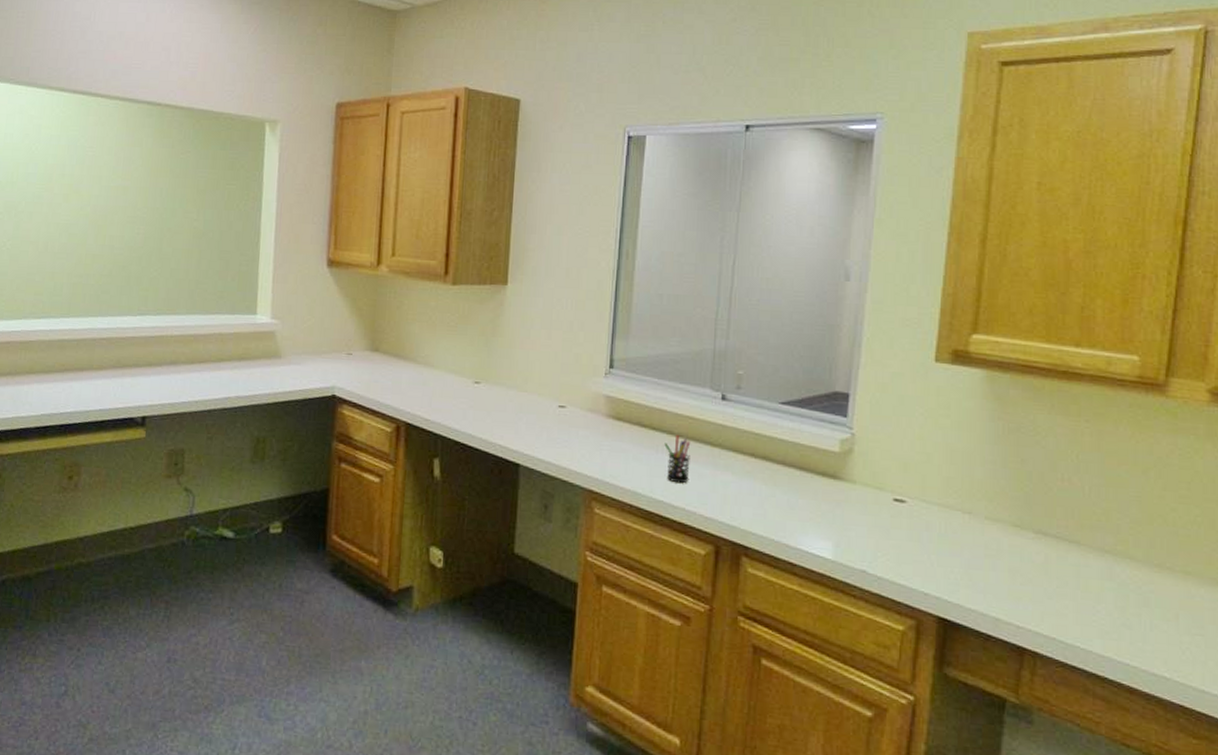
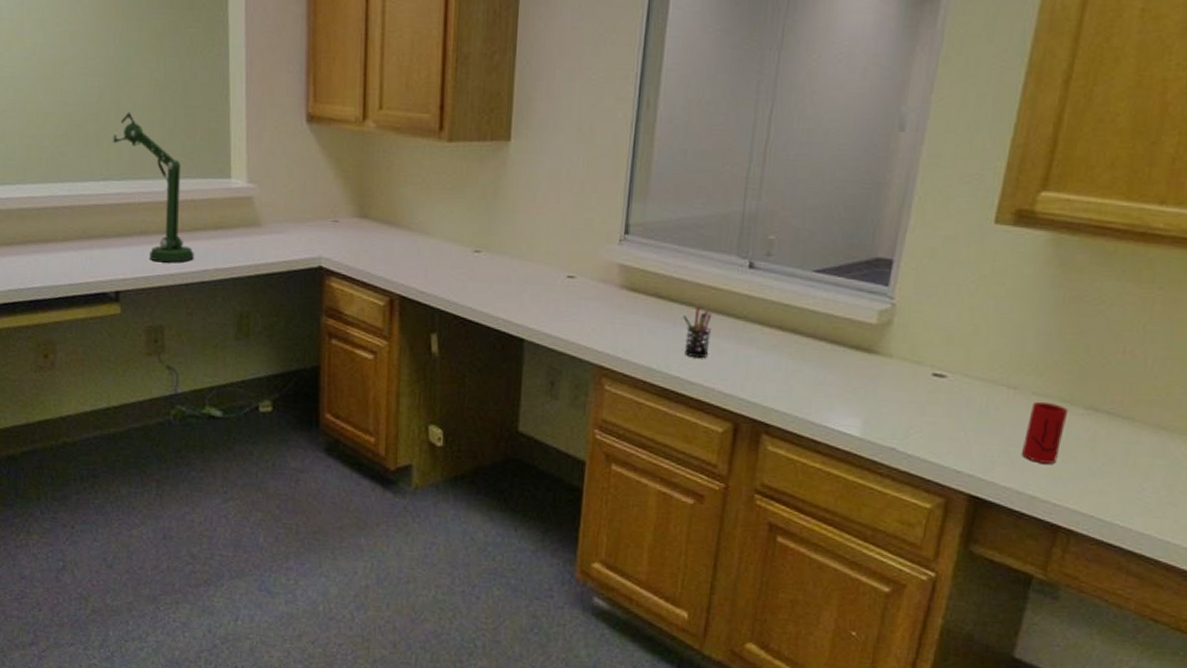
desk lamp: none [152,255,218,391] -> present [113,112,194,263]
cup: none [982,525,1020,587] -> present [1022,401,1069,464]

